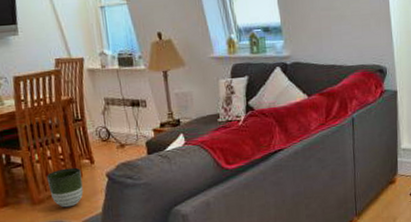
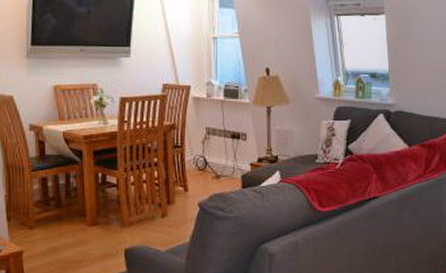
planter: present [46,167,84,208] -> none [139,193,174,233]

